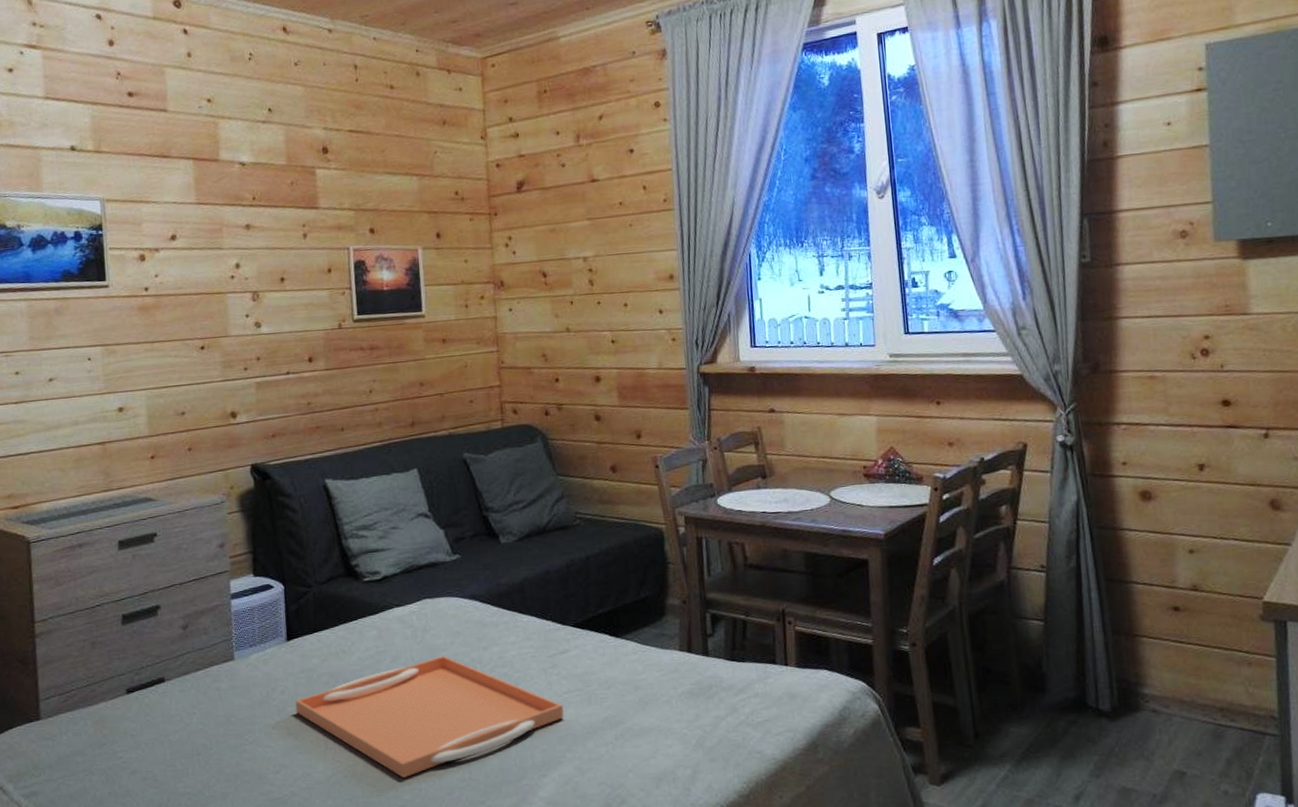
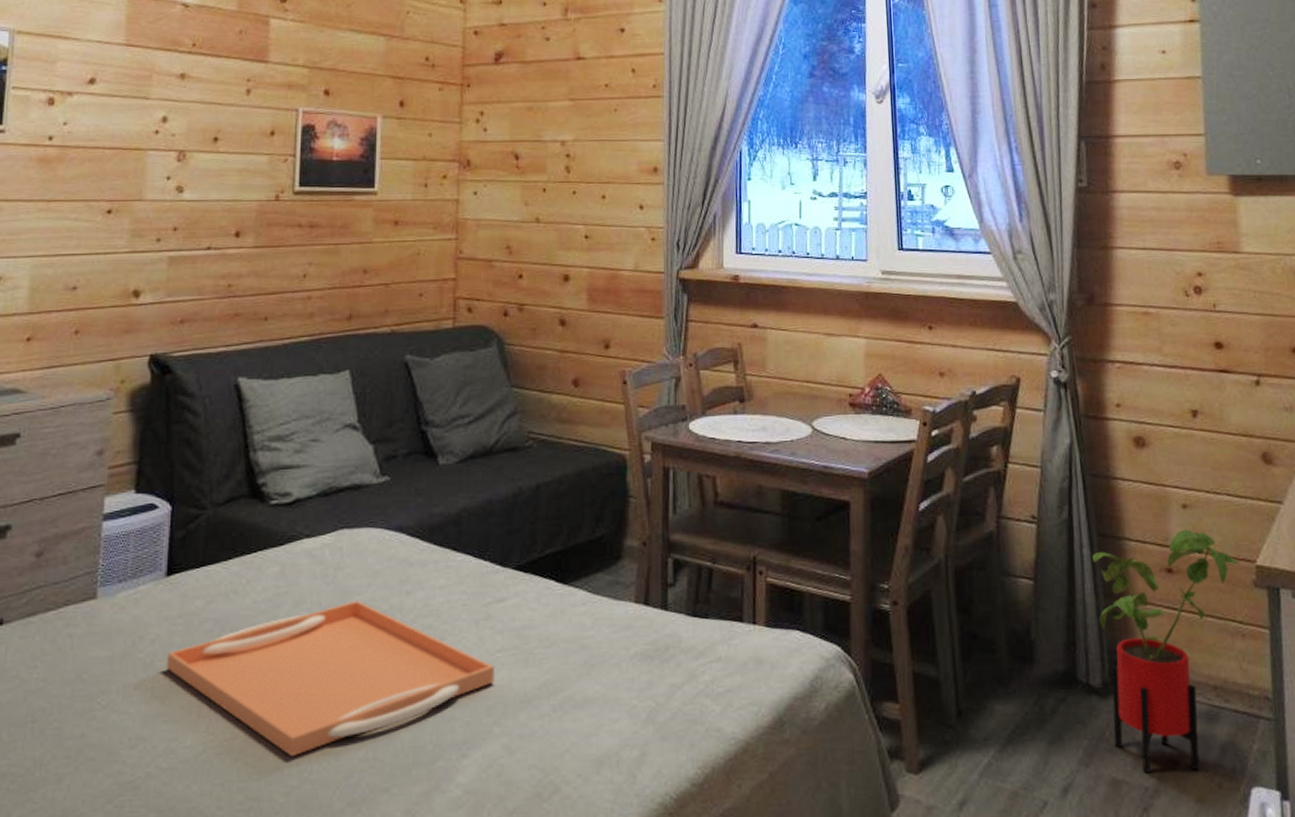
house plant: none [1100,571,1247,783] -> present [1092,529,1240,773]

